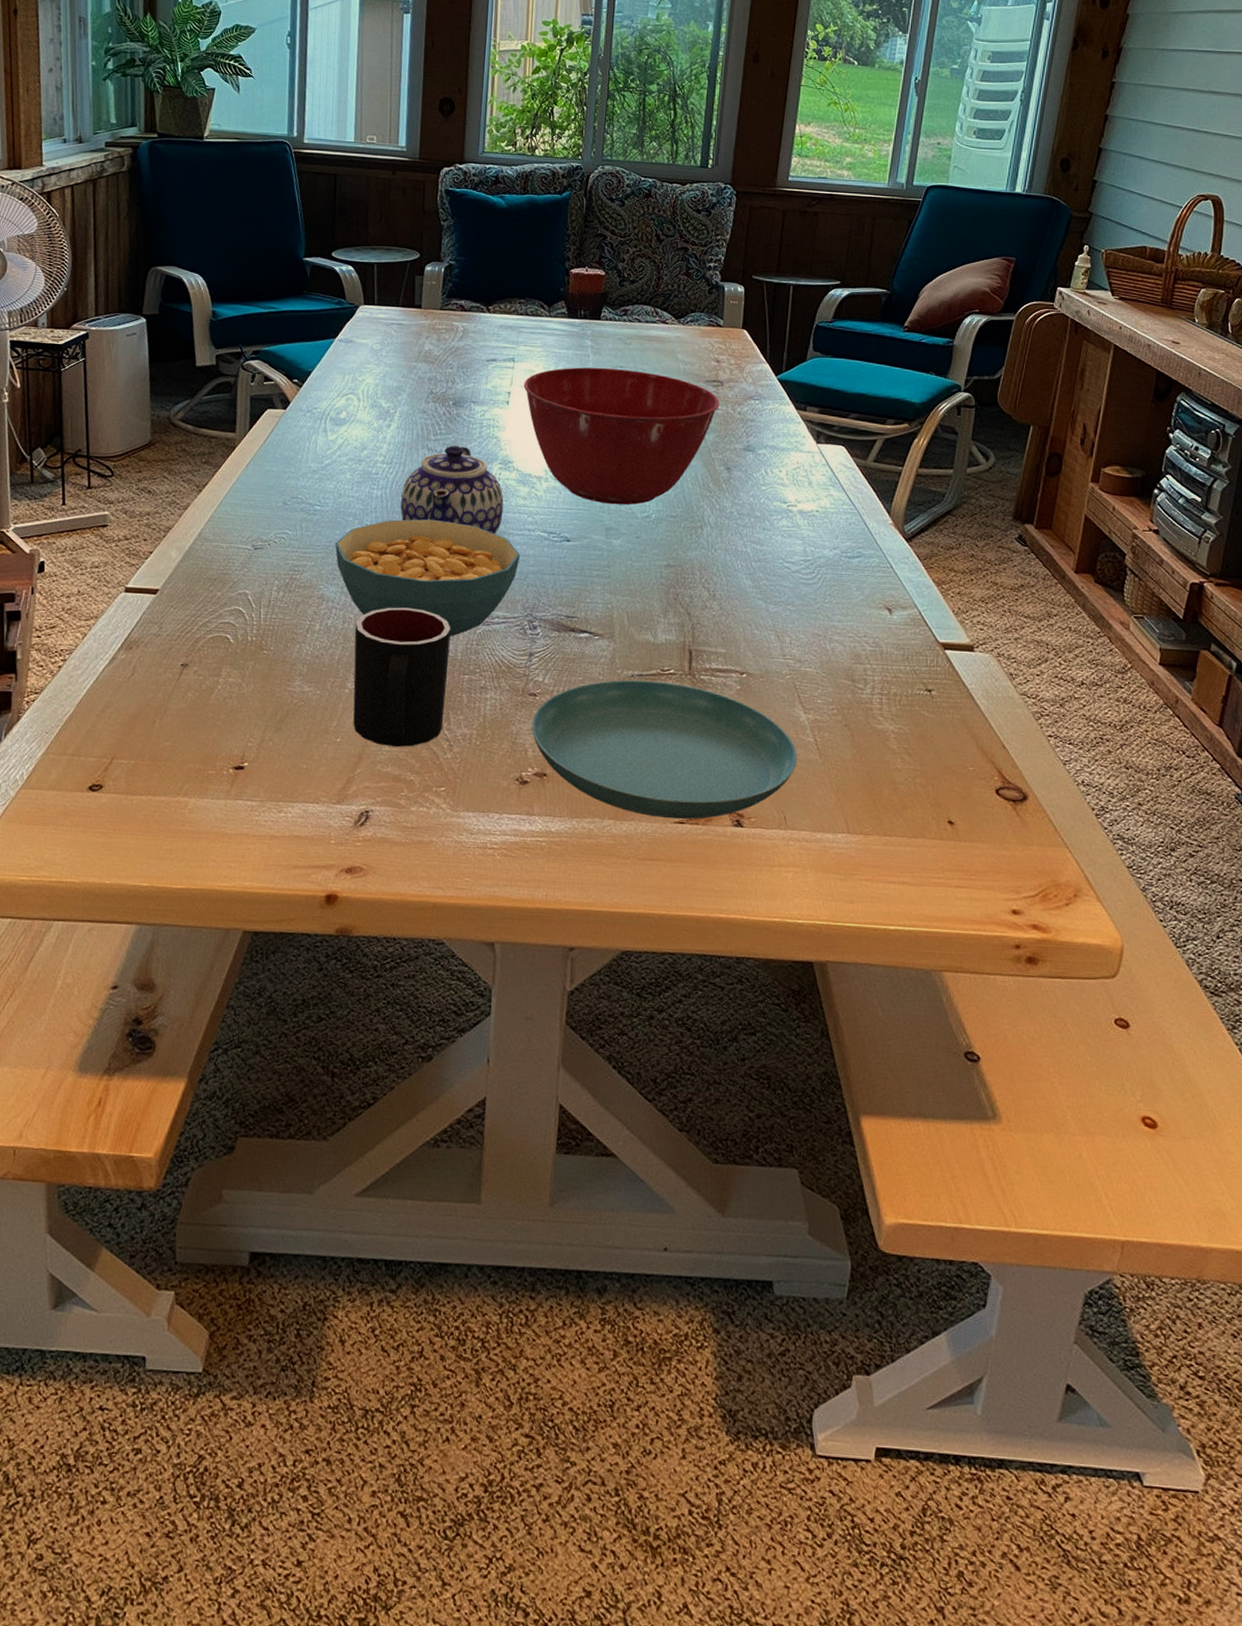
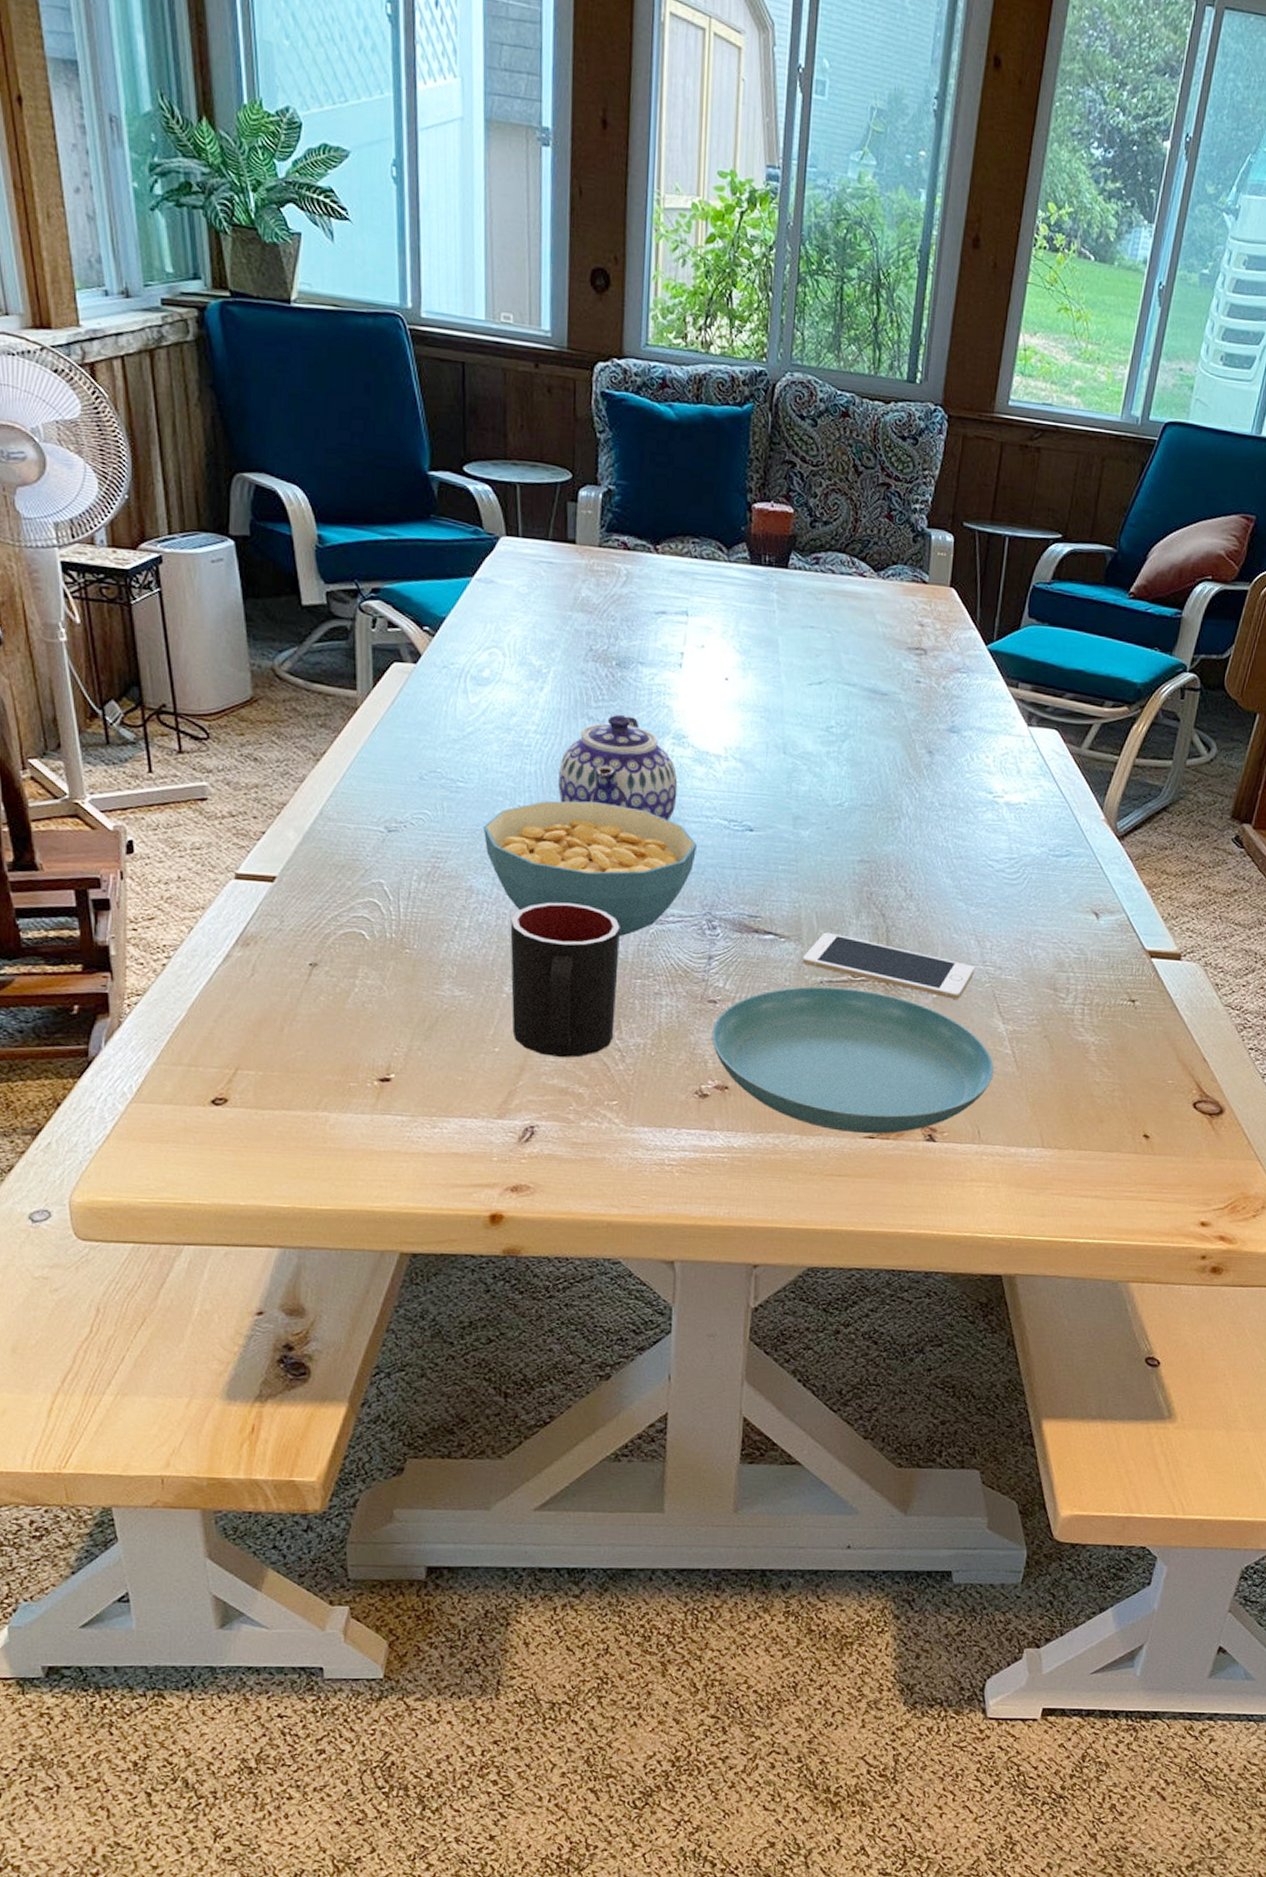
mixing bowl: present [523,367,720,505] -> none [699,625,923,791]
cell phone: none [614,630,775,691] -> present [802,932,974,999]

